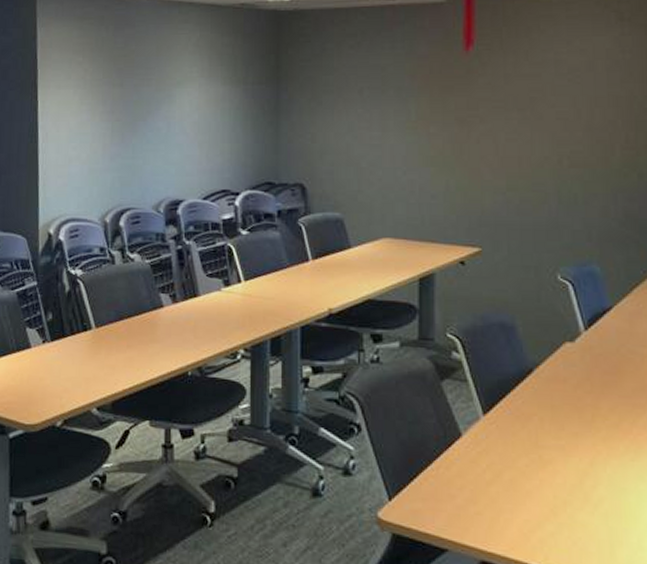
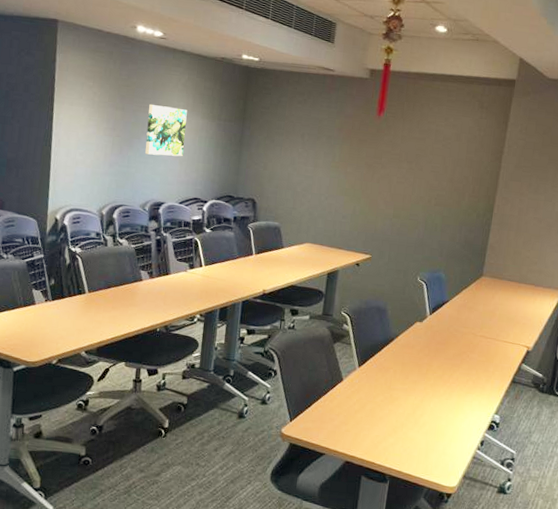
wall art: none [153,75,203,139] -> present [145,104,187,157]

